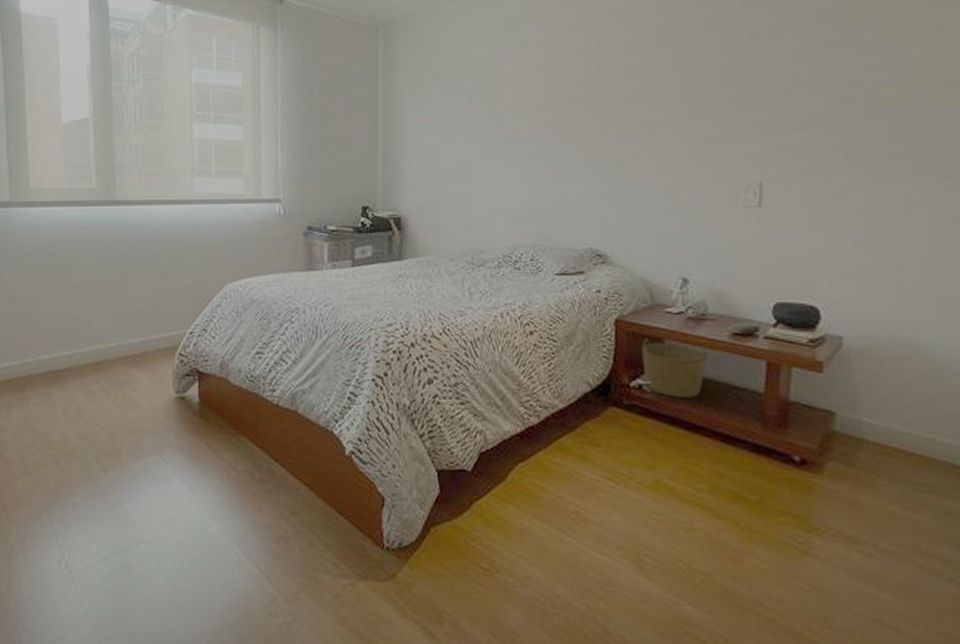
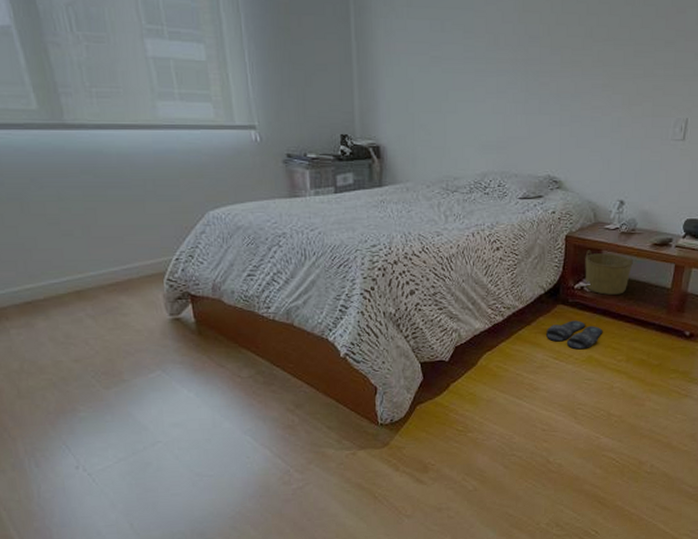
slippers: none [596,429,673,470] -> present [546,320,603,350]

